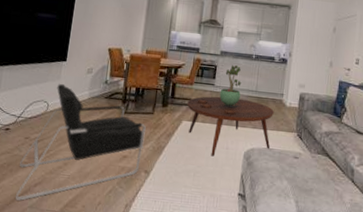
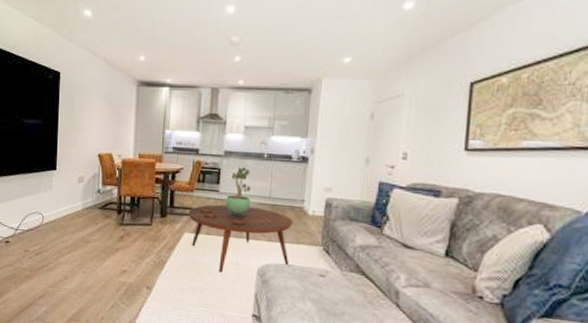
armchair: present [16,84,146,201] -> none [22,195,145,313]

